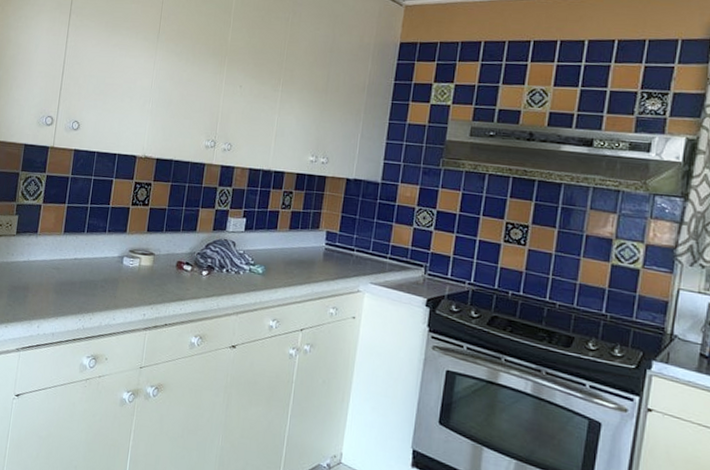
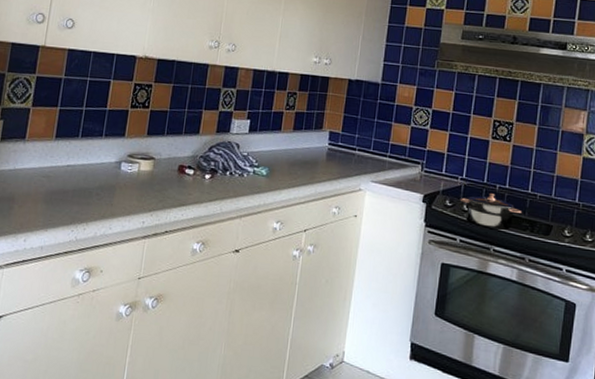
cooking pot: none [467,299,540,340] -> present [459,192,523,231]

